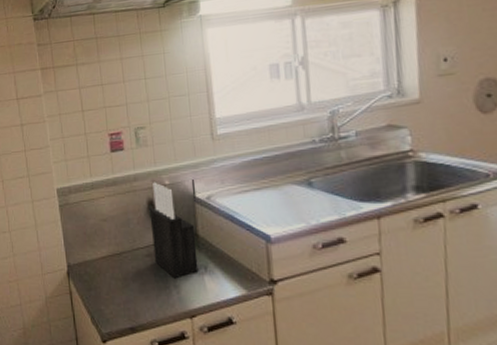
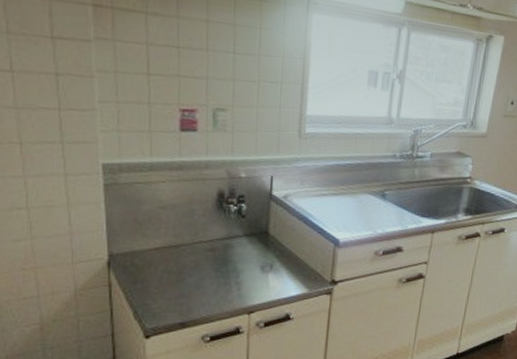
knife block: present [149,182,199,279] -> none [217,172,267,275]

